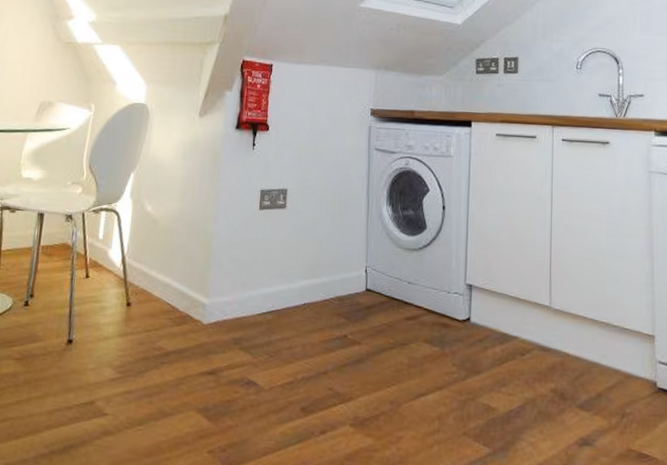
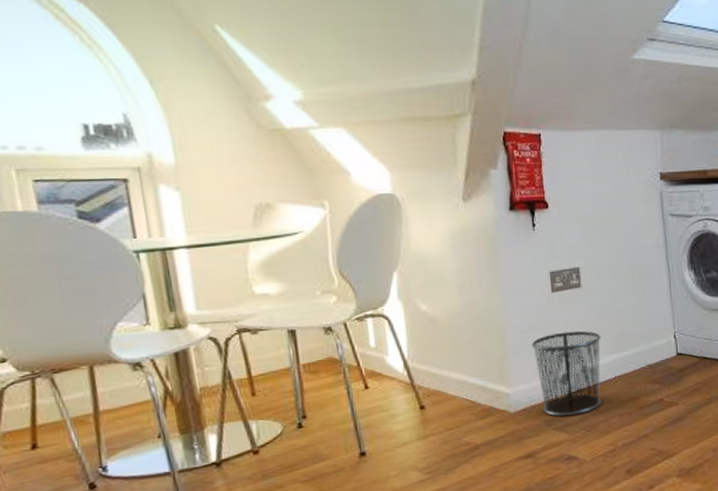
waste bin: none [233,250,297,338] -> present [531,330,602,417]

